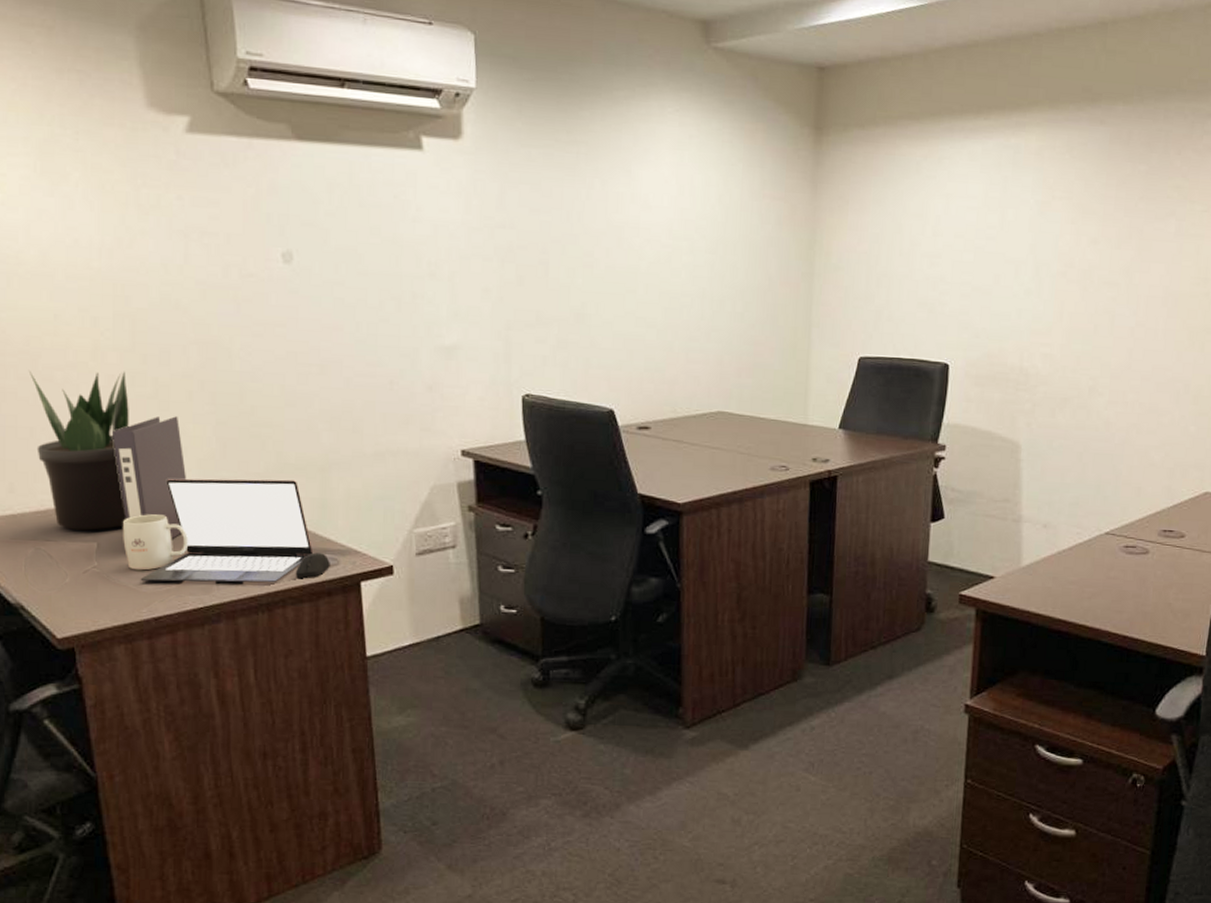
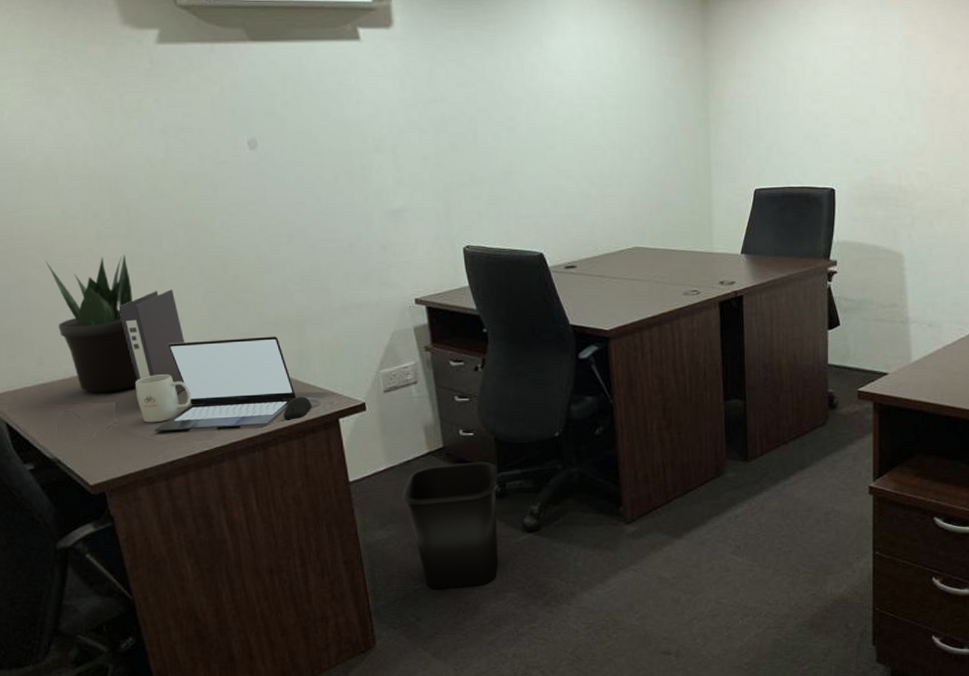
waste bin: none [426,643,541,791] -> present [401,461,498,590]

